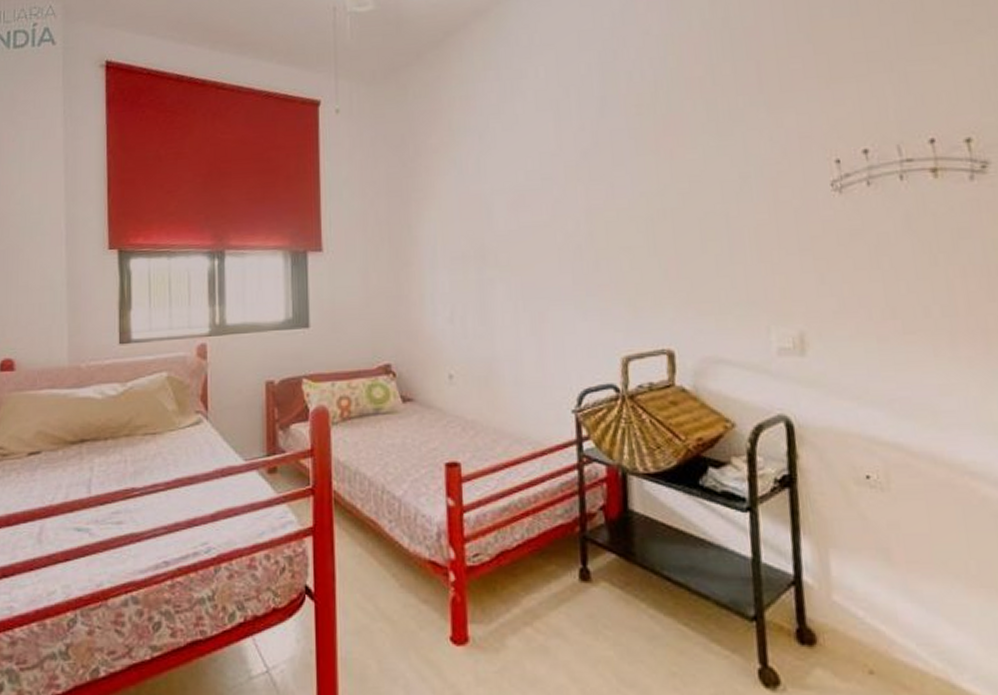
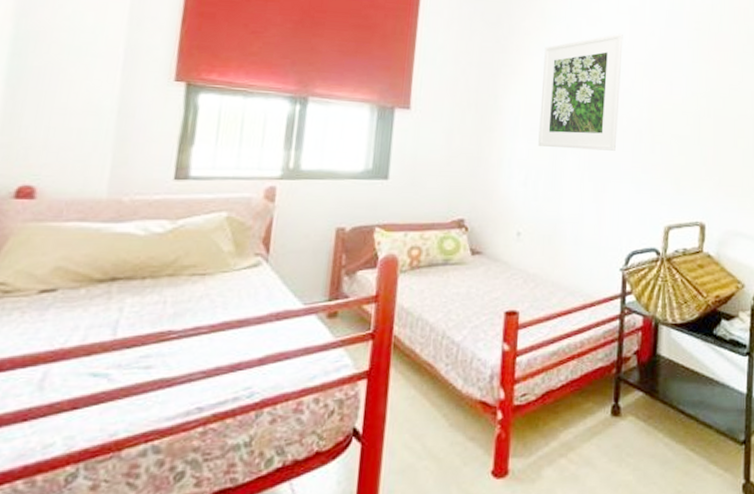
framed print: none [457,134,552,277] -> present [538,33,623,151]

